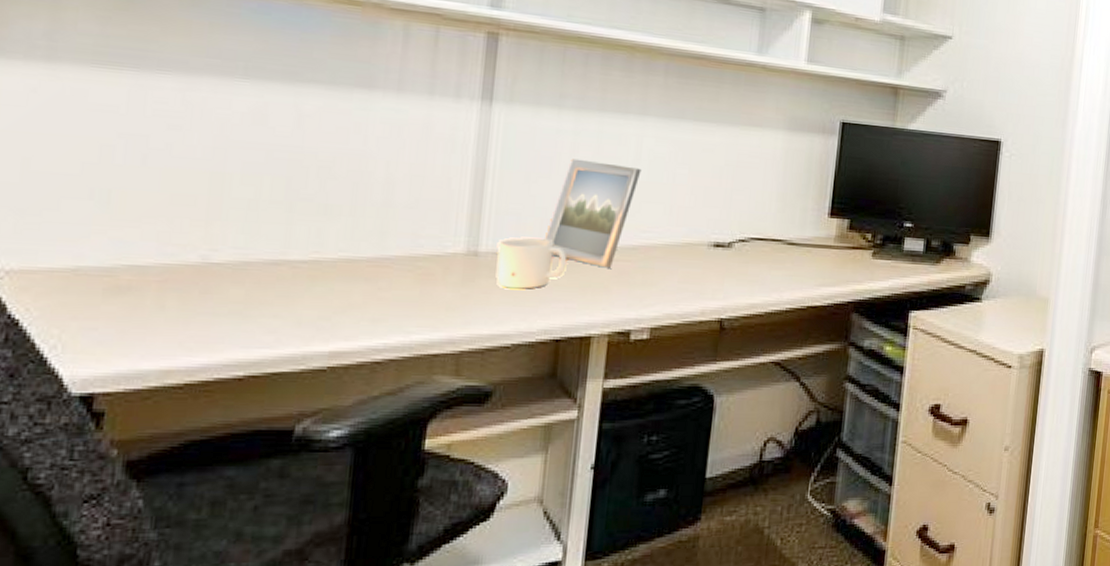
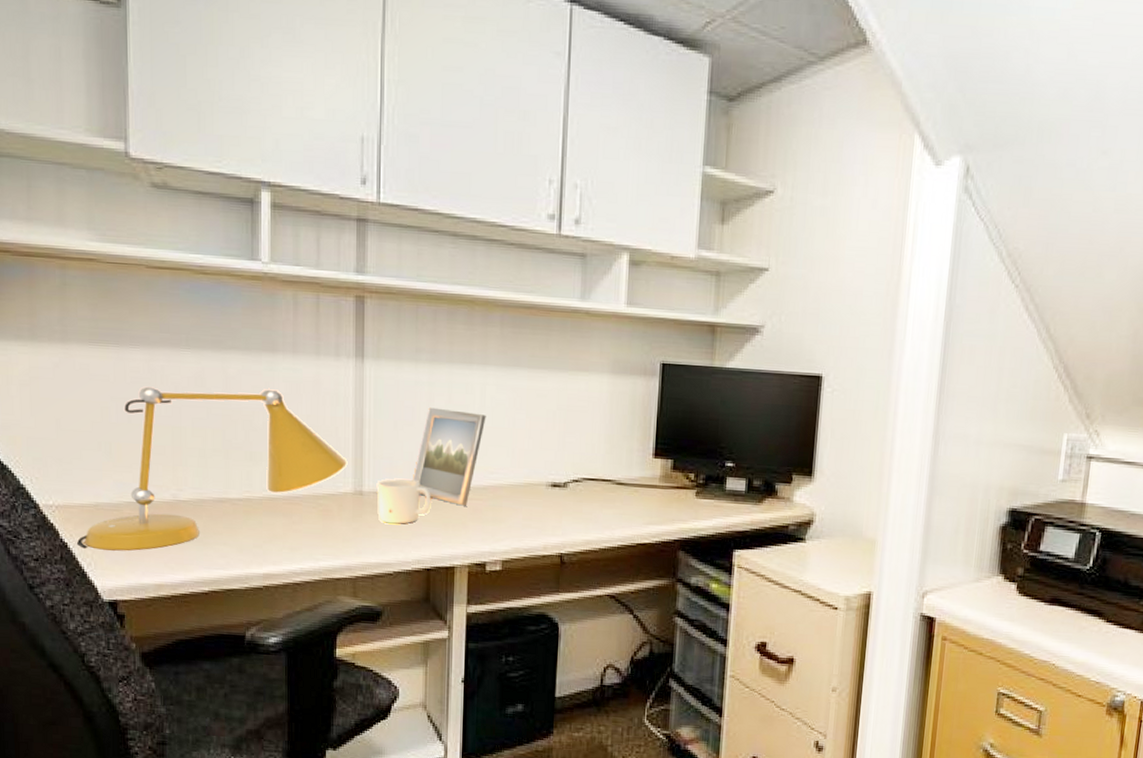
table lamp: none [36,121,459,329] -> present [77,386,347,551]

